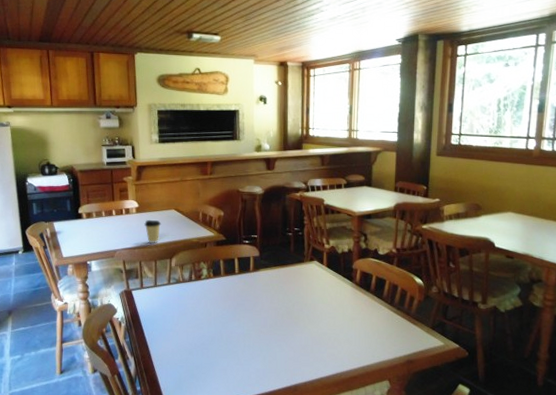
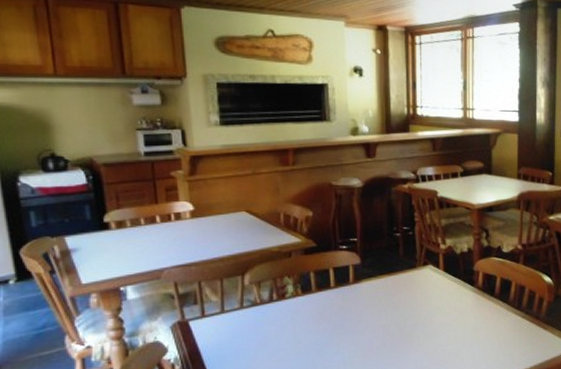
coffee cup: present [144,219,162,243] -> none [203,225,228,256]

